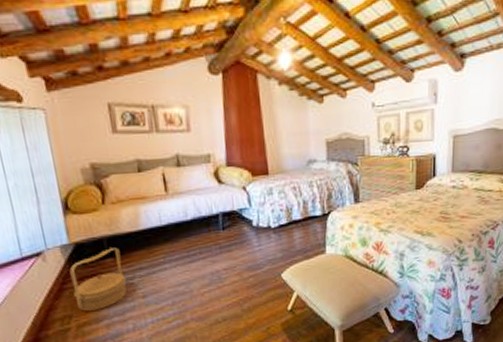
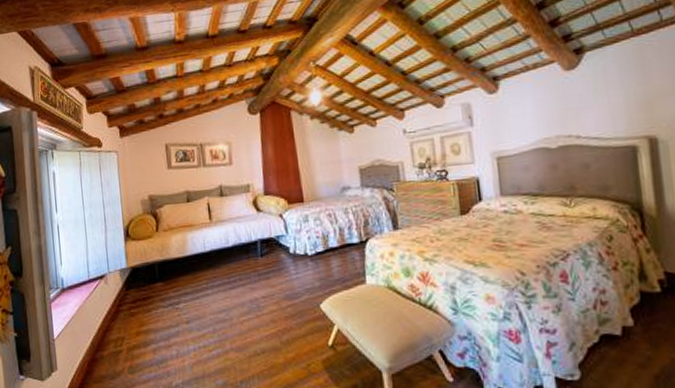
woven basket: present [69,247,127,311] -> none [125,272,173,334]

